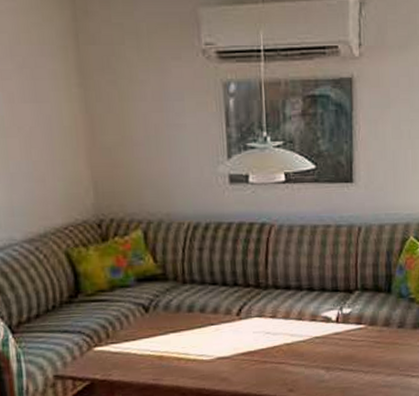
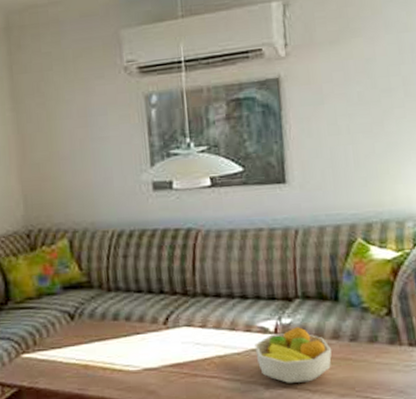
fruit bowl: none [318,315,383,366] -> present [255,326,332,383]

